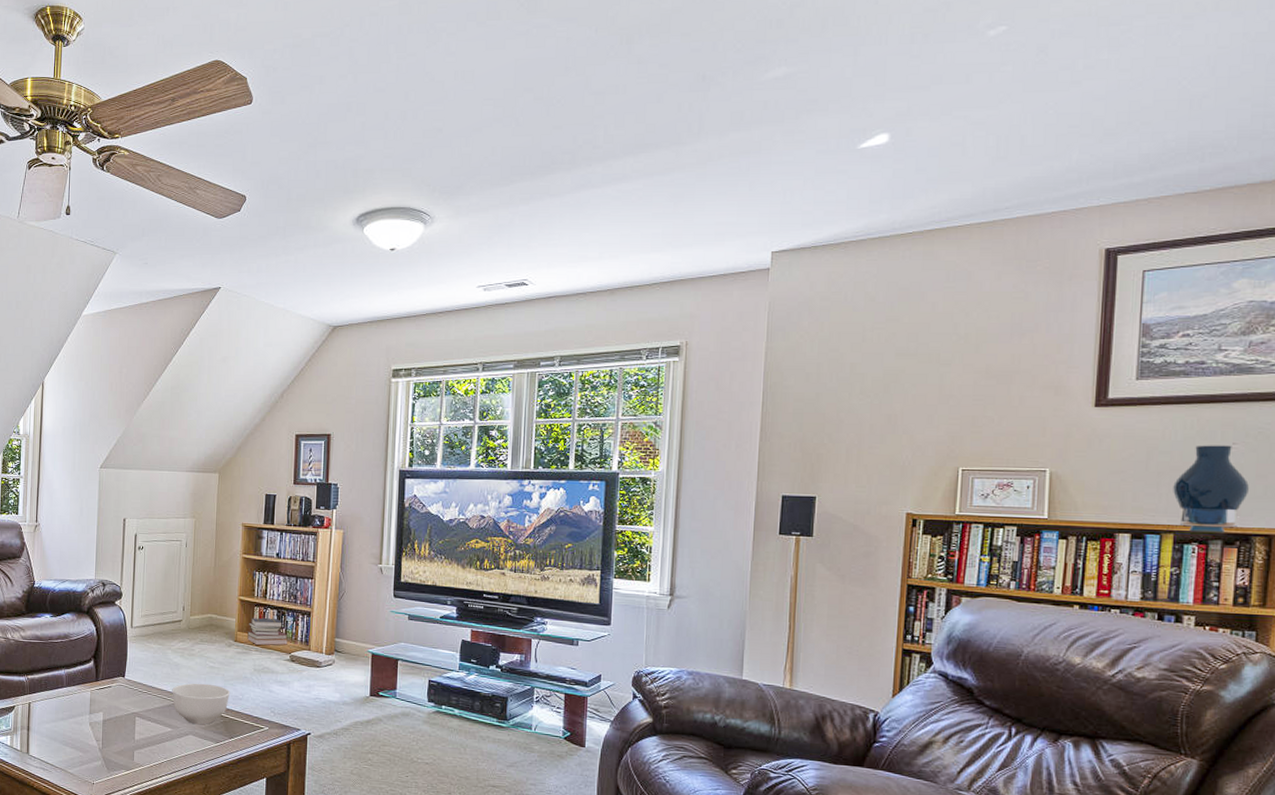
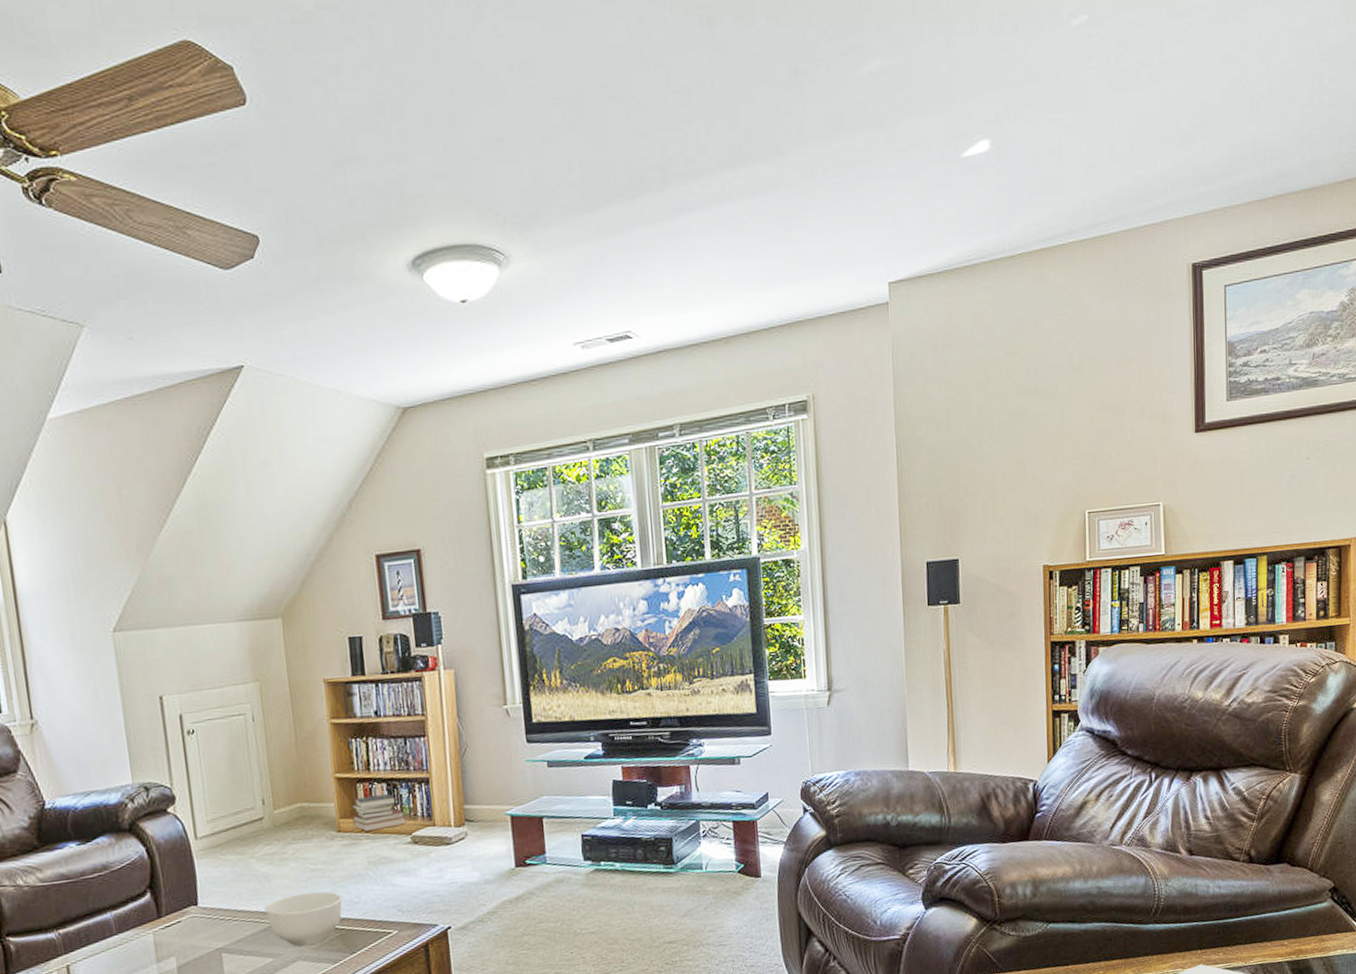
vase: present [1173,445,1250,533] -> none [1263,461,1322,552]

